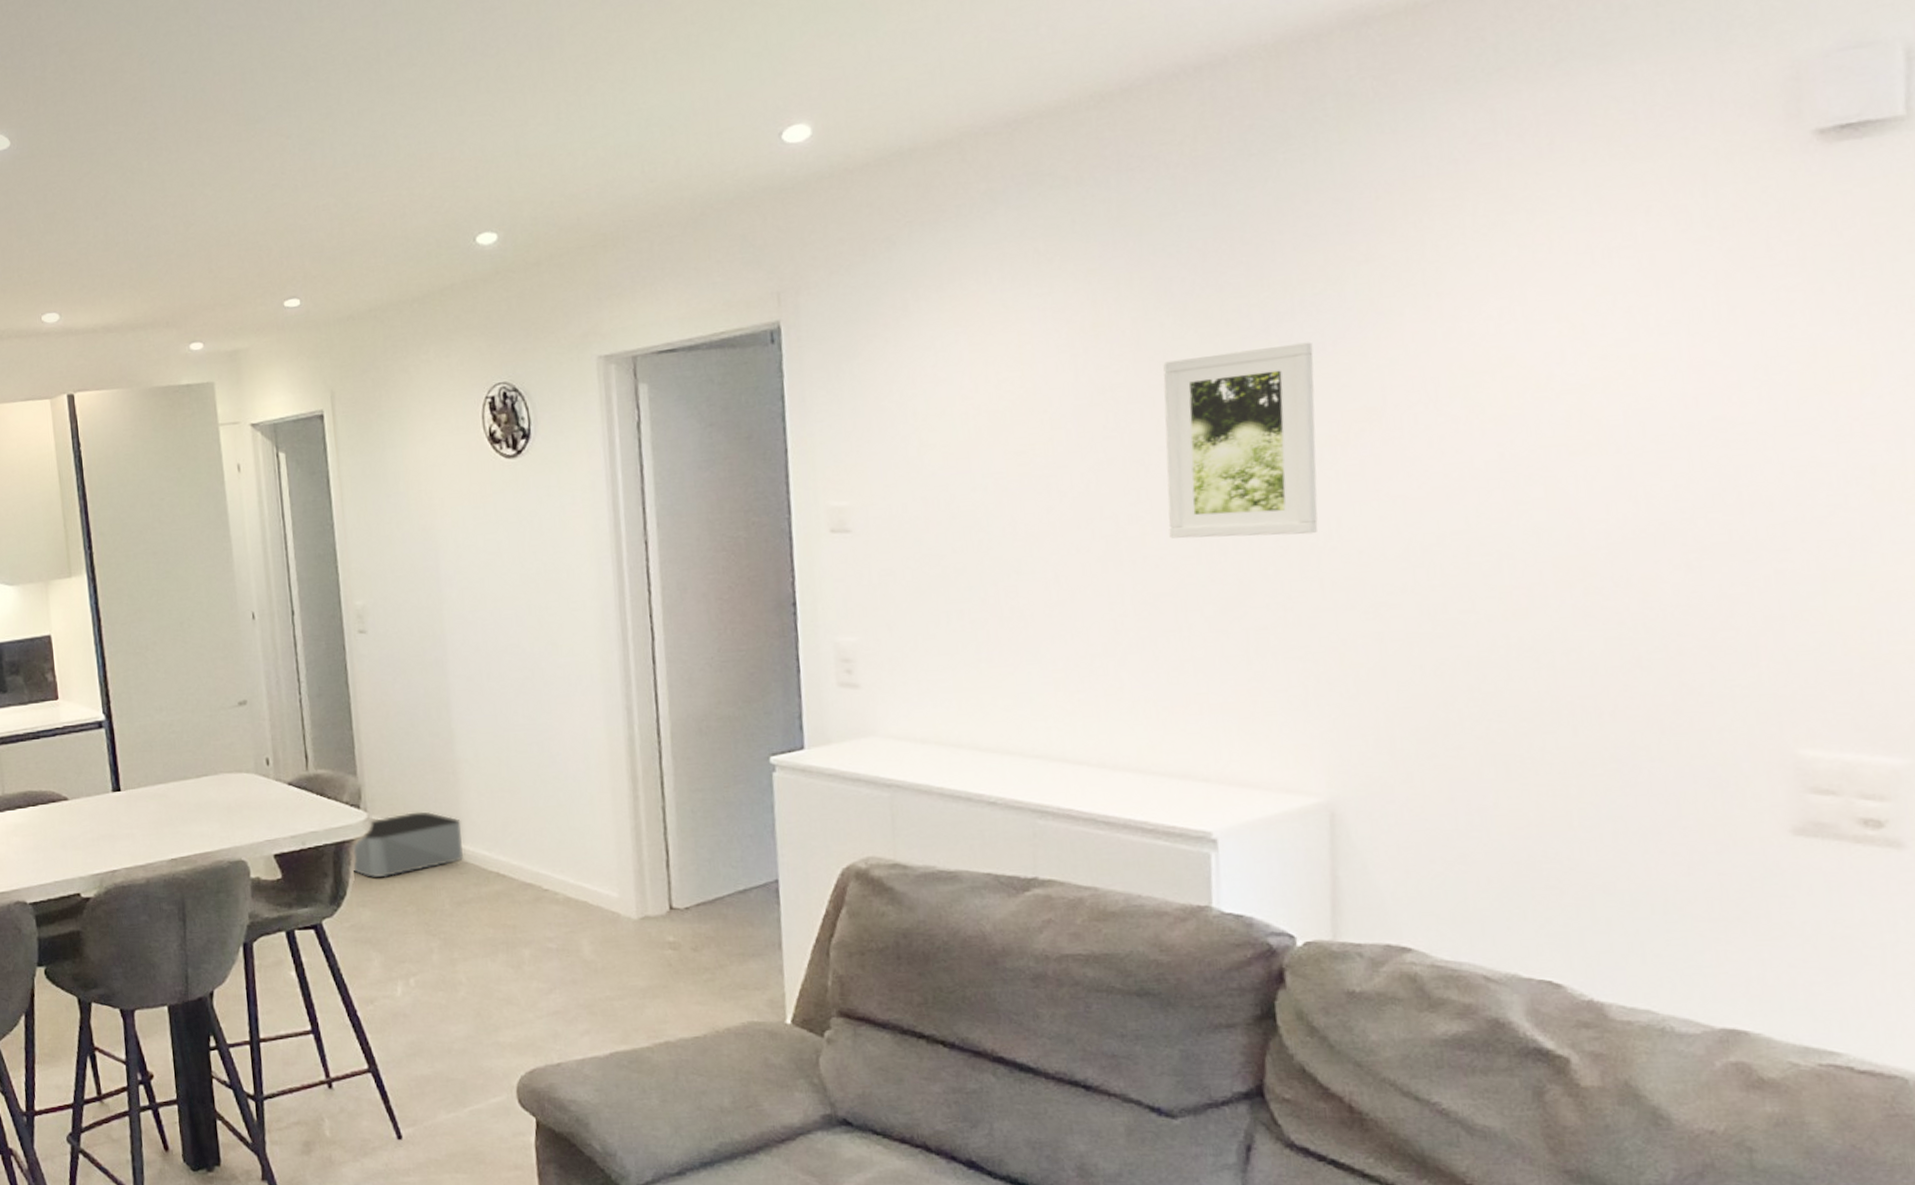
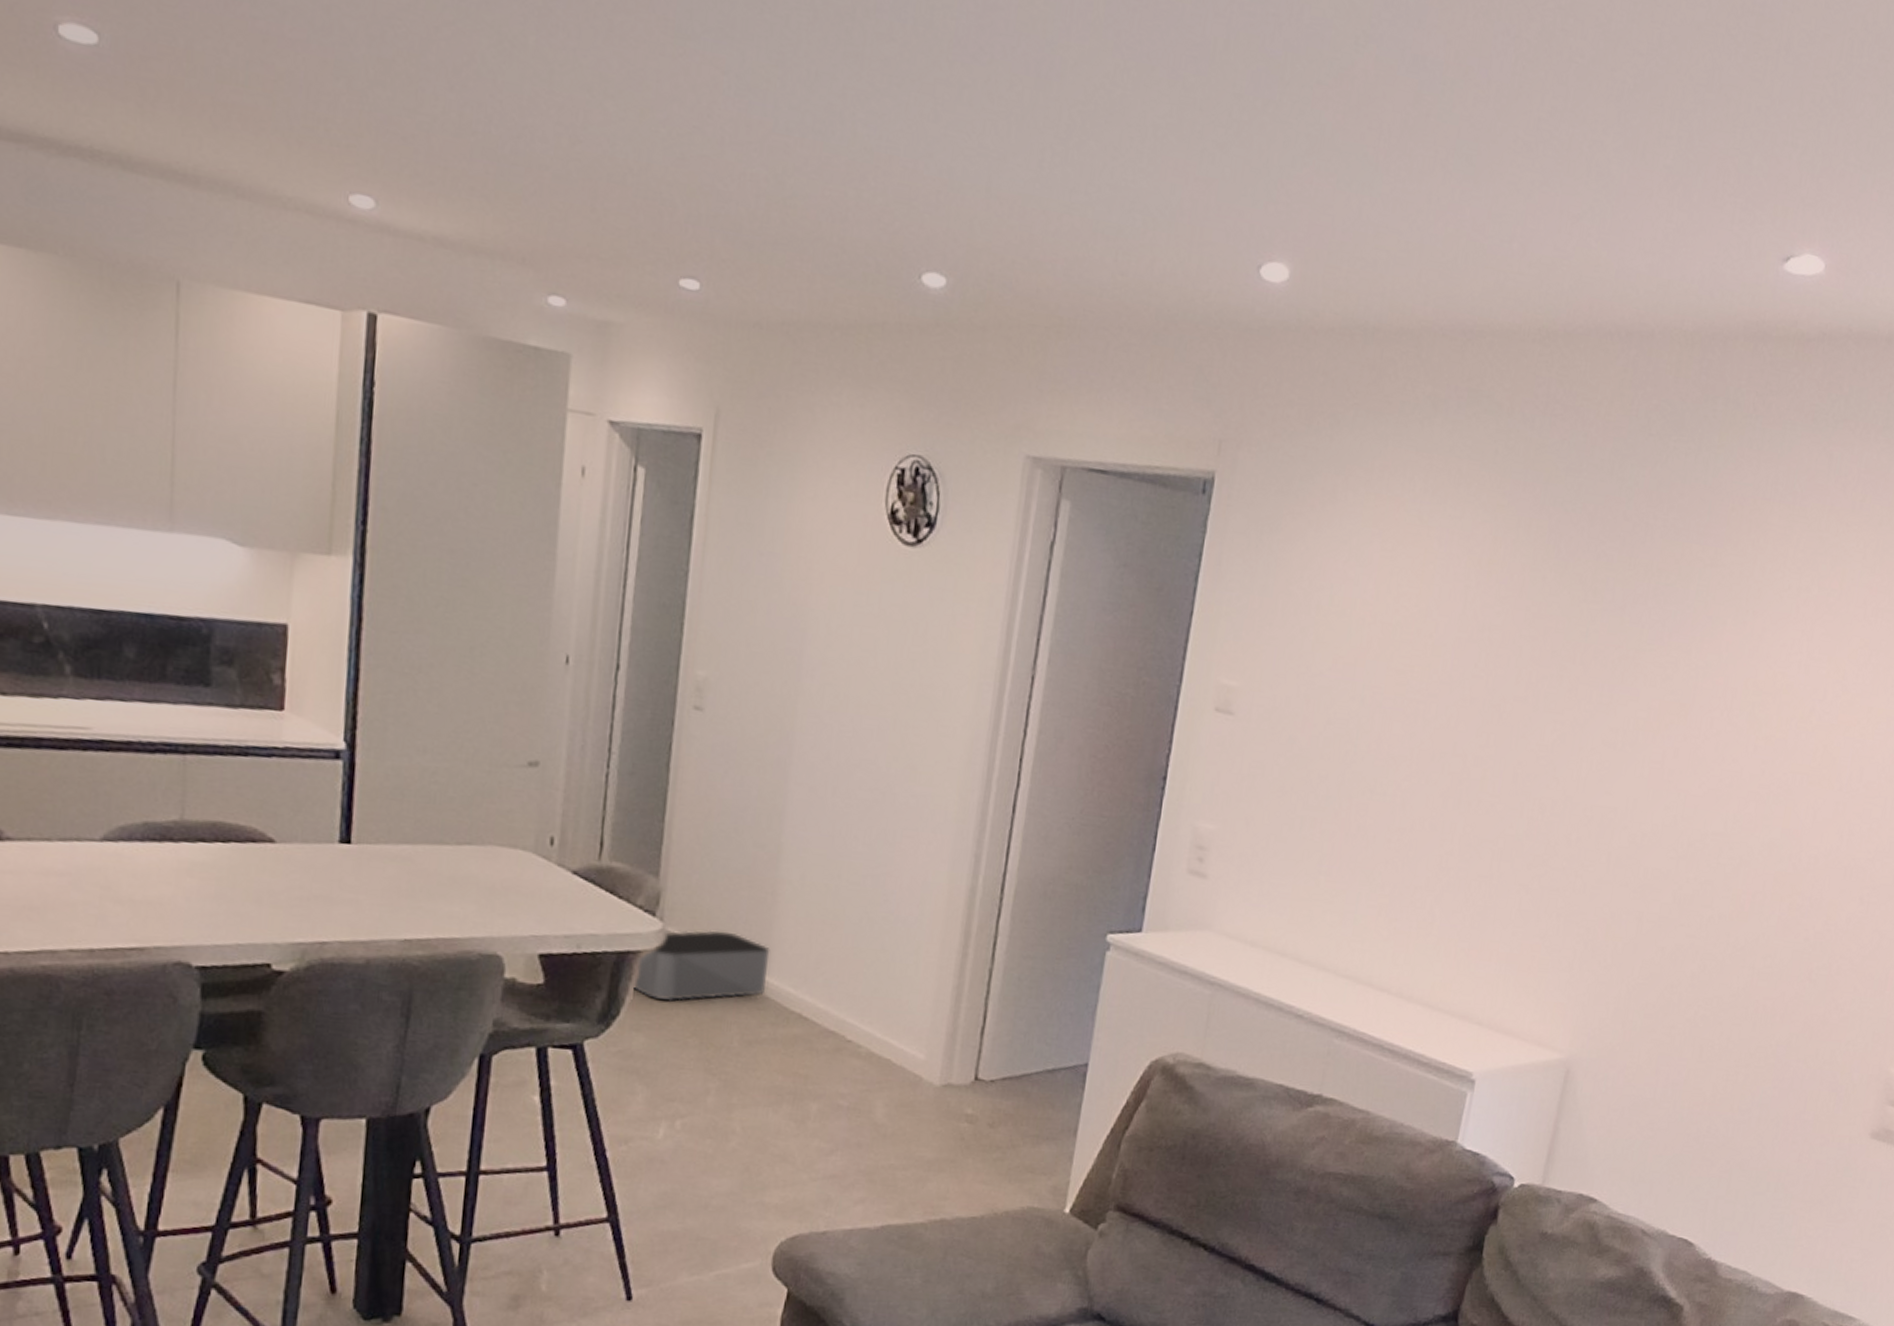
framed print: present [1163,342,1318,539] -> none [1503,615,1654,810]

